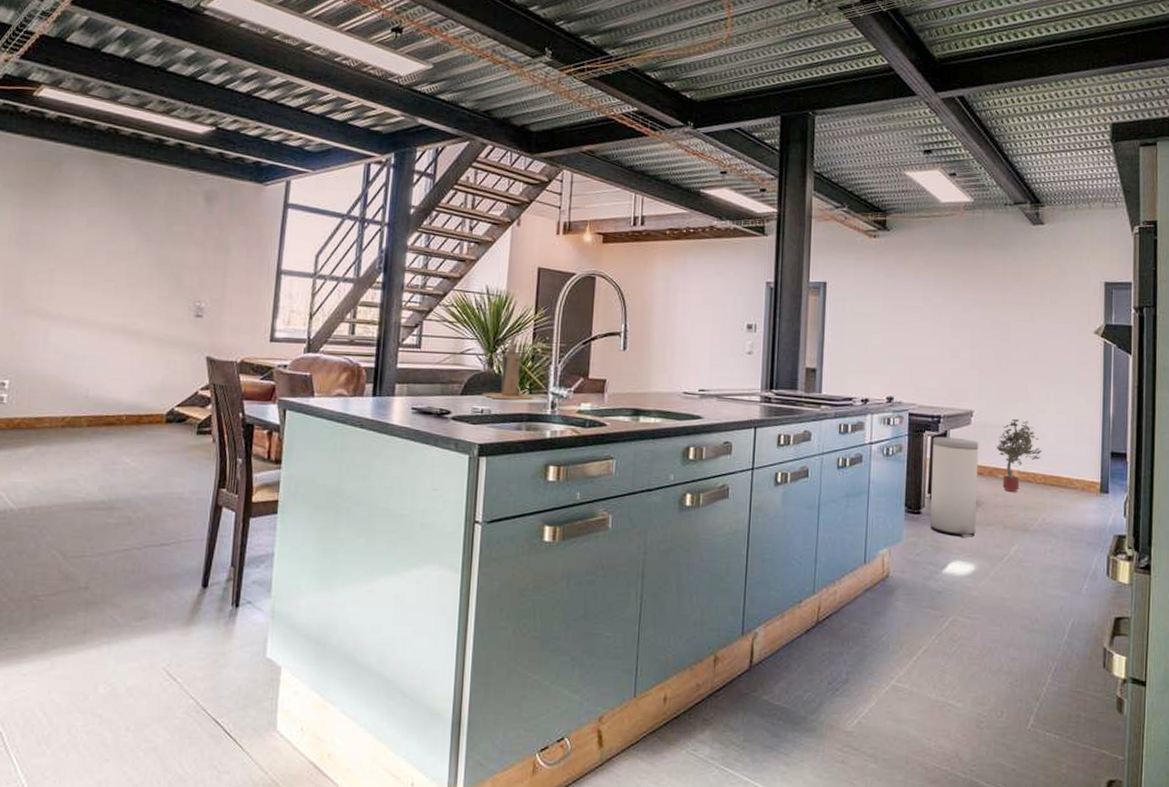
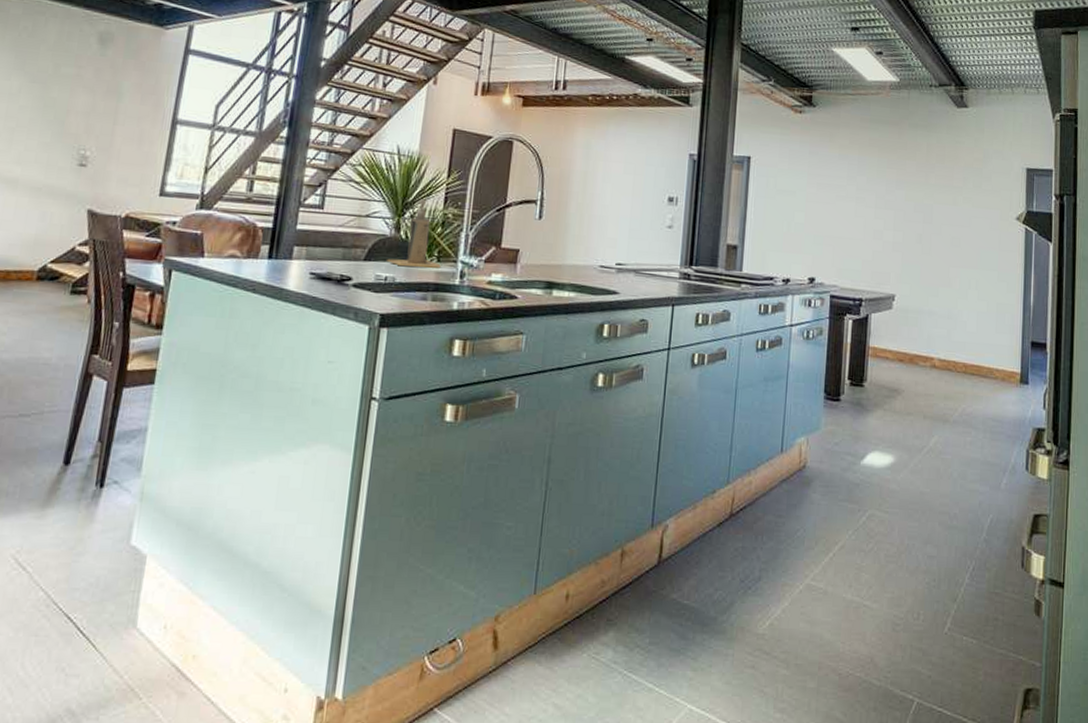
pedal bin: present [930,436,979,537] -> none [849,320,900,427]
potted tree: present [996,418,1043,492] -> none [917,304,964,381]

